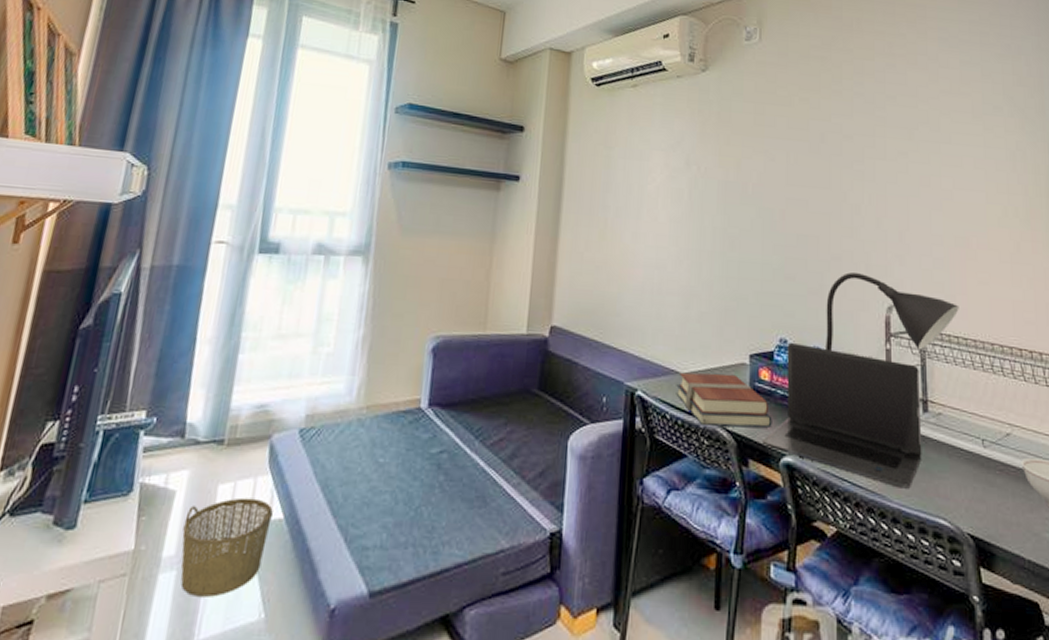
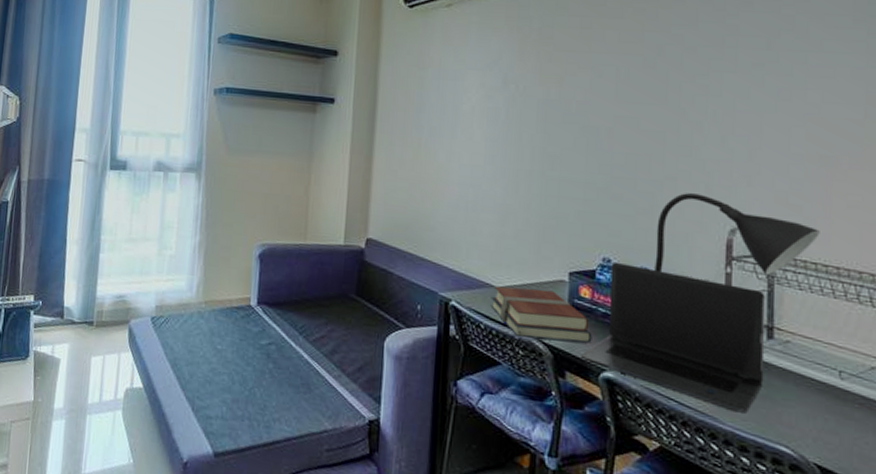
basket: present [181,497,273,597] -> none [67,368,134,443]

